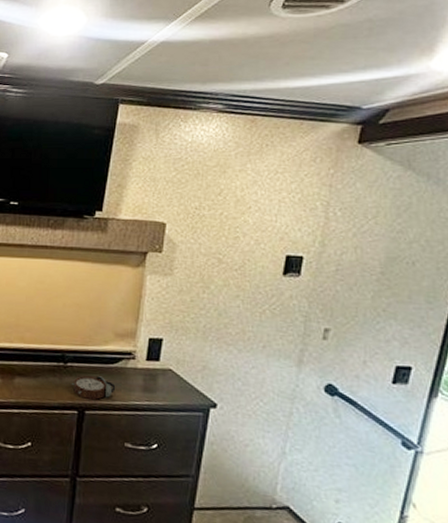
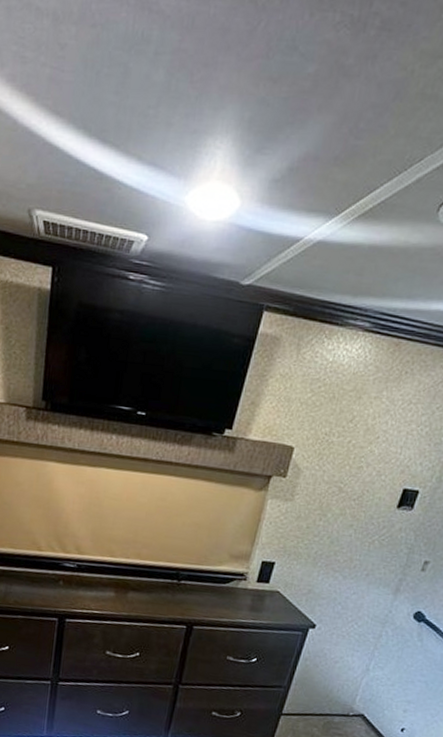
alarm clock: present [71,376,116,400] -> none [182,593,225,616]

